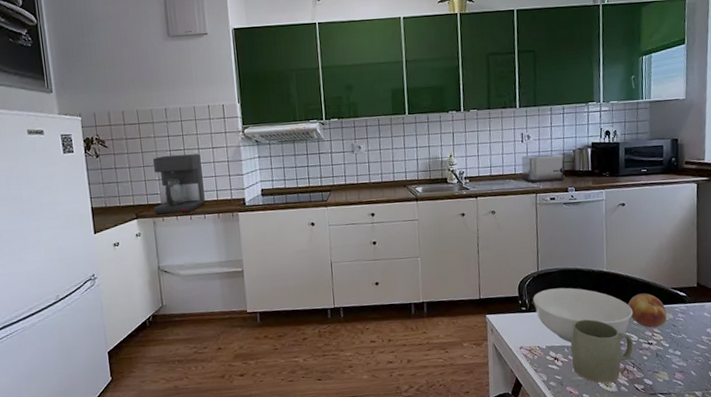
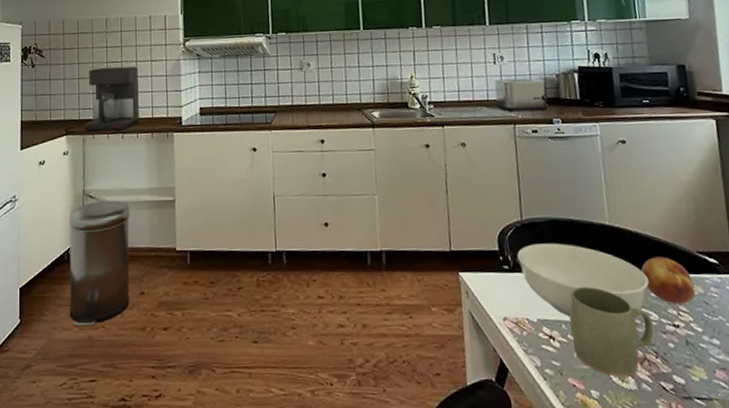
pedal bin: none [146,273,209,379] -> present [68,200,130,327]

